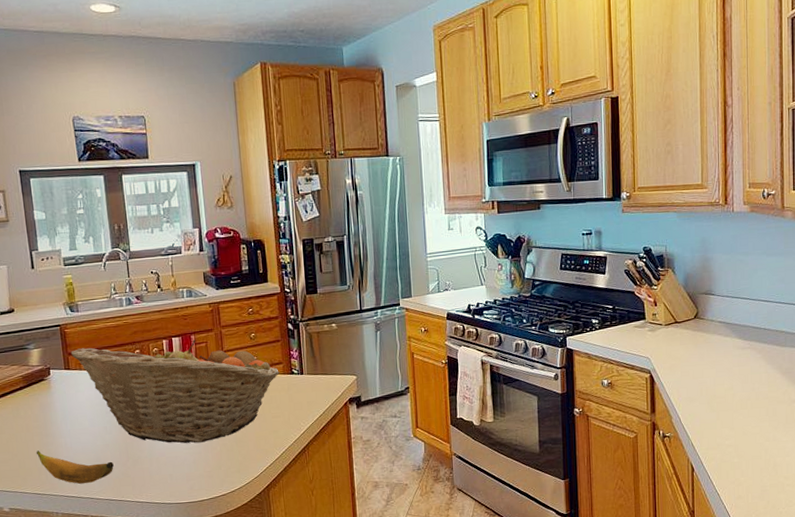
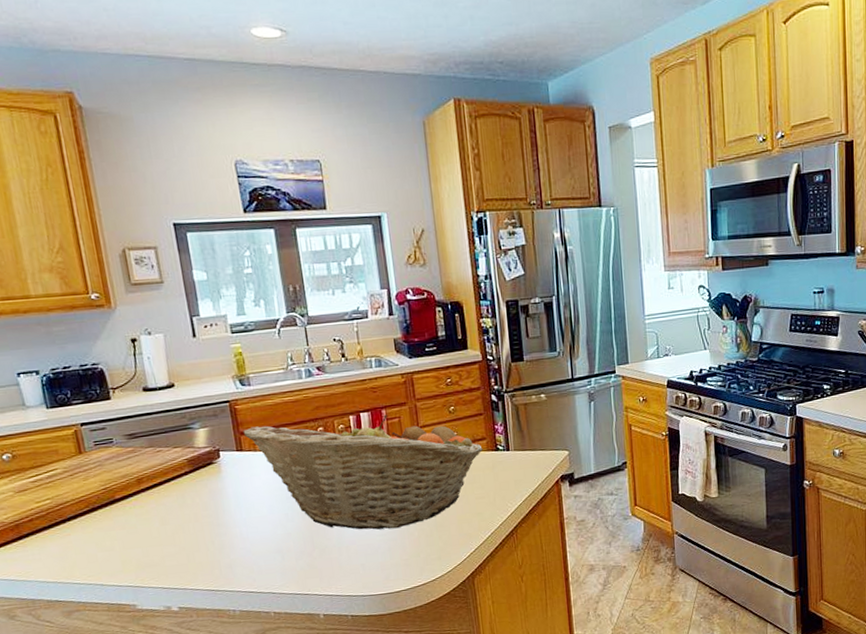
banana: present [36,450,114,484] -> none [207,542,298,578]

